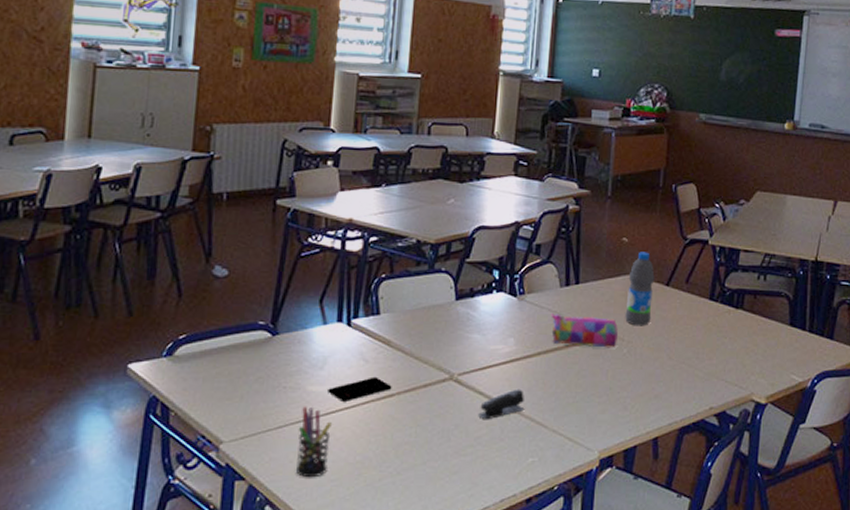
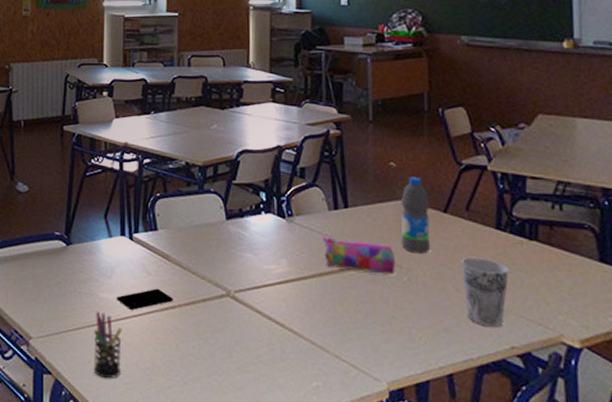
stapler: present [478,389,525,420] -> none [257,310,304,339]
cup: none [676,327,716,392] -> present [460,257,509,328]

